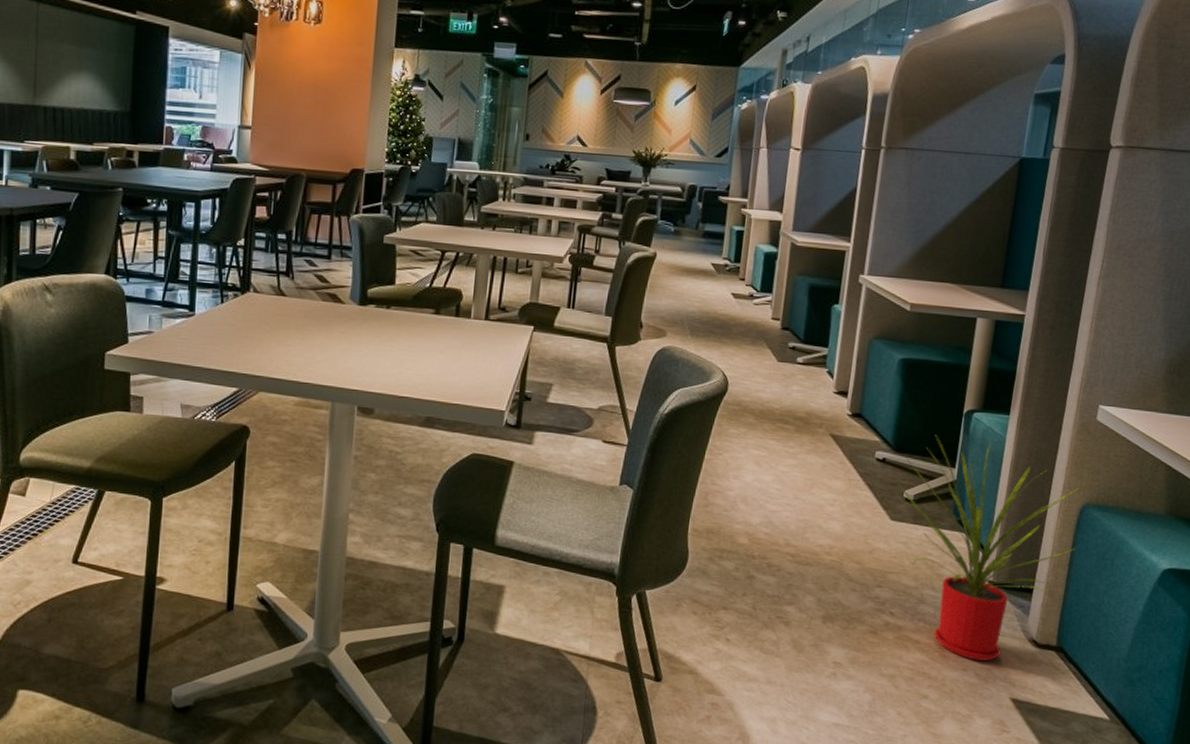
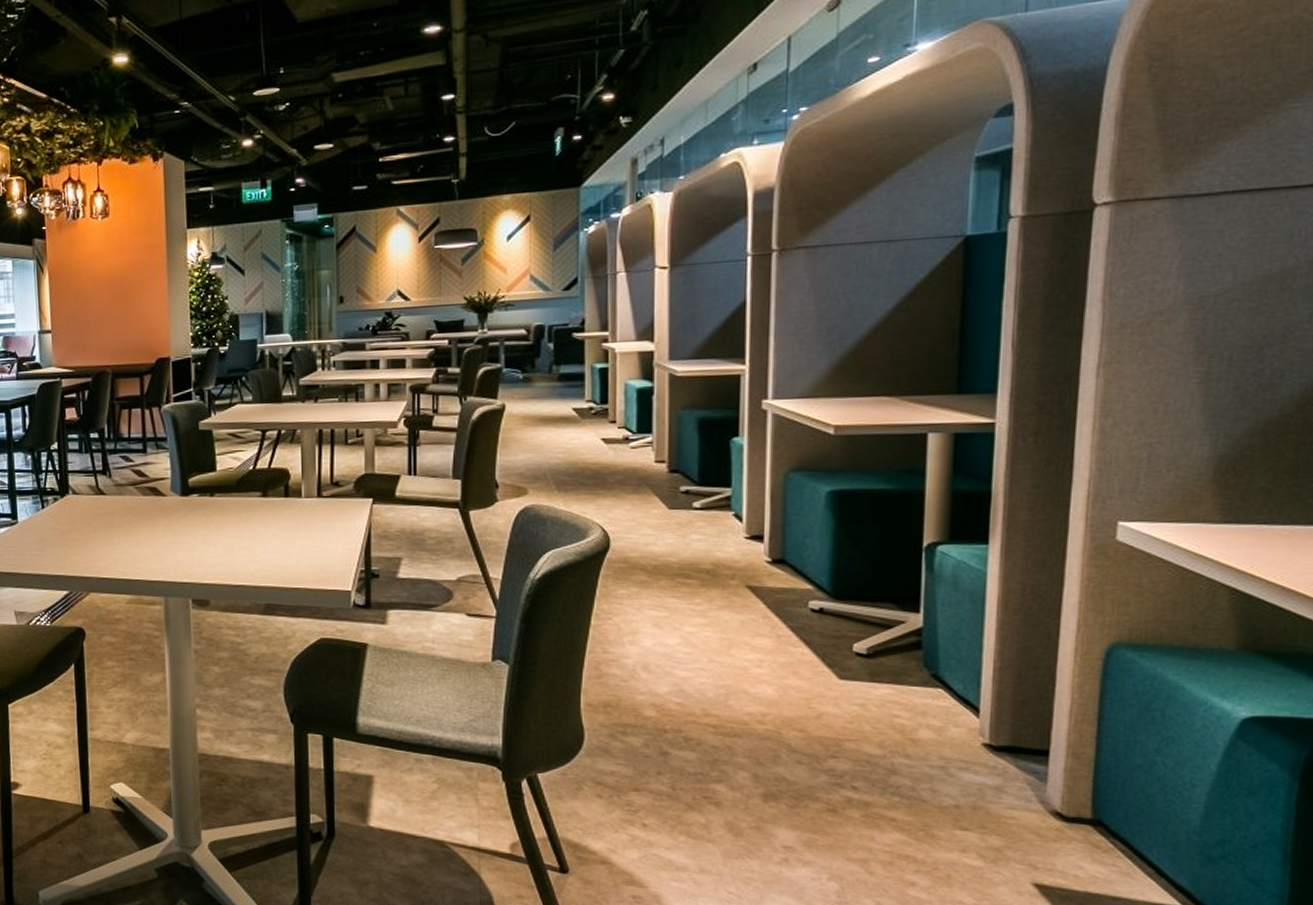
house plant: present [898,435,1080,661] -> none [844,576,1105,839]

